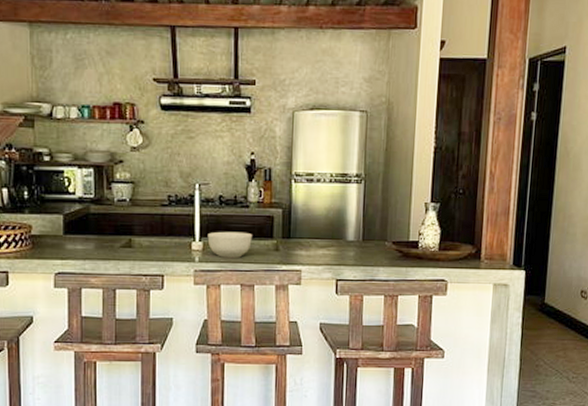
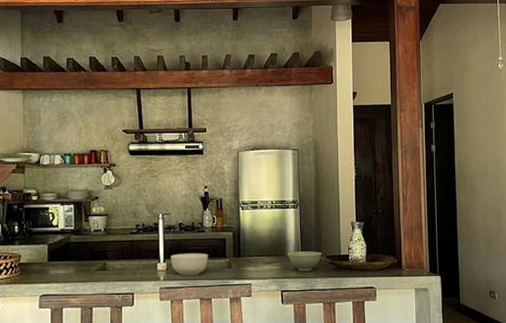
bowl: none [346,235,387,258] -> present [288,251,322,271]

